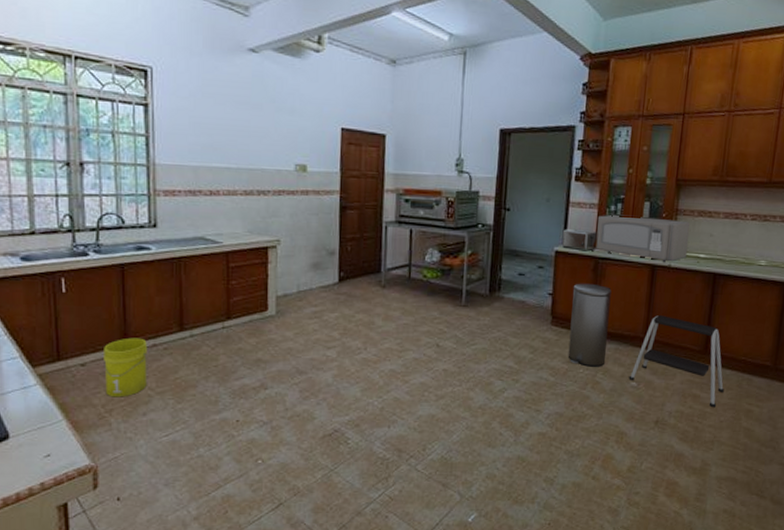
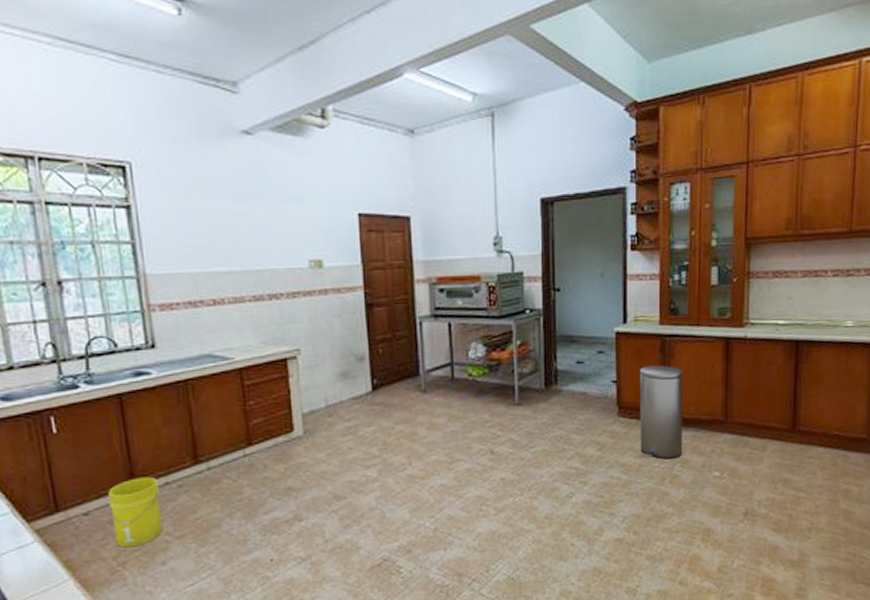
toaster: present [562,228,597,252] -> none [622,304,661,330]
microwave: present [595,214,690,263] -> none [660,284,765,334]
step stool: present [628,315,724,408] -> none [710,393,818,492]

